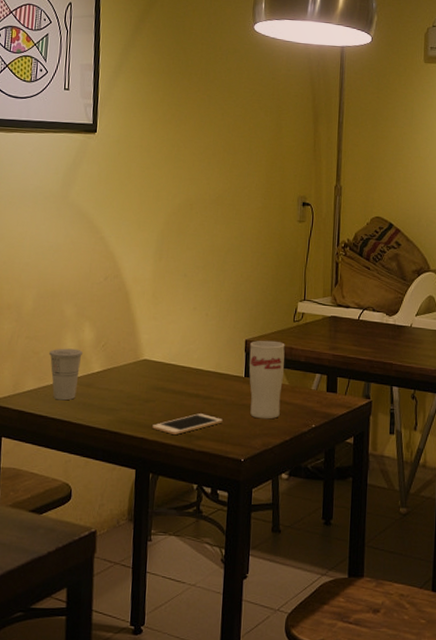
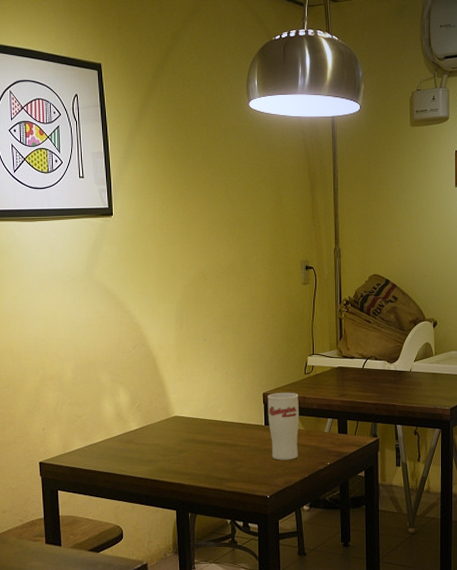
cup: present [49,348,84,401] -> none [91,411,121,456]
cell phone: present [152,413,223,434] -> none [187,459,248,479]

